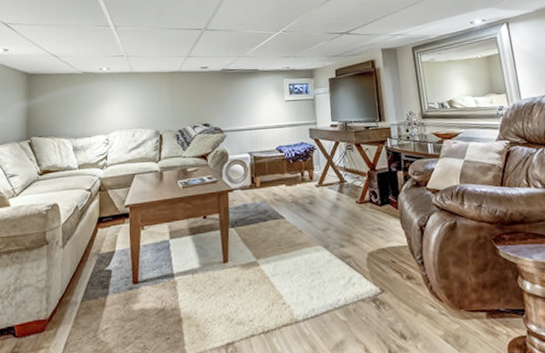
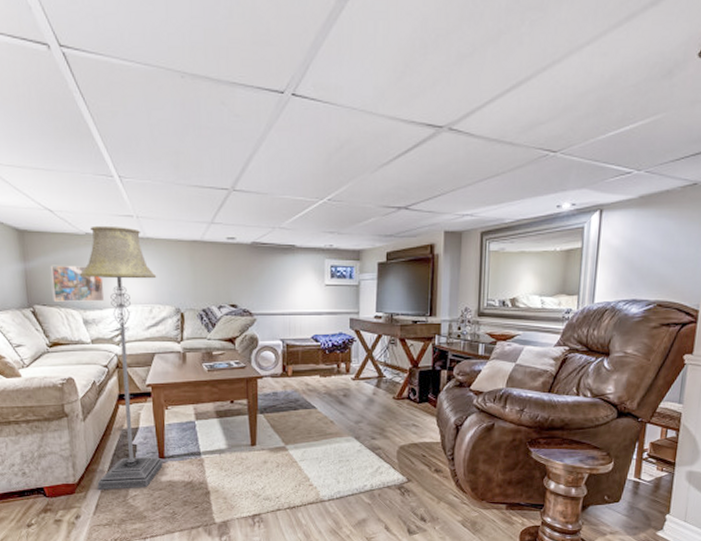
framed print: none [50,100,94,133] -> present [51,265,105,302]
floor lamp: none [68,64,140,325] -> present [79,225,163,490]

